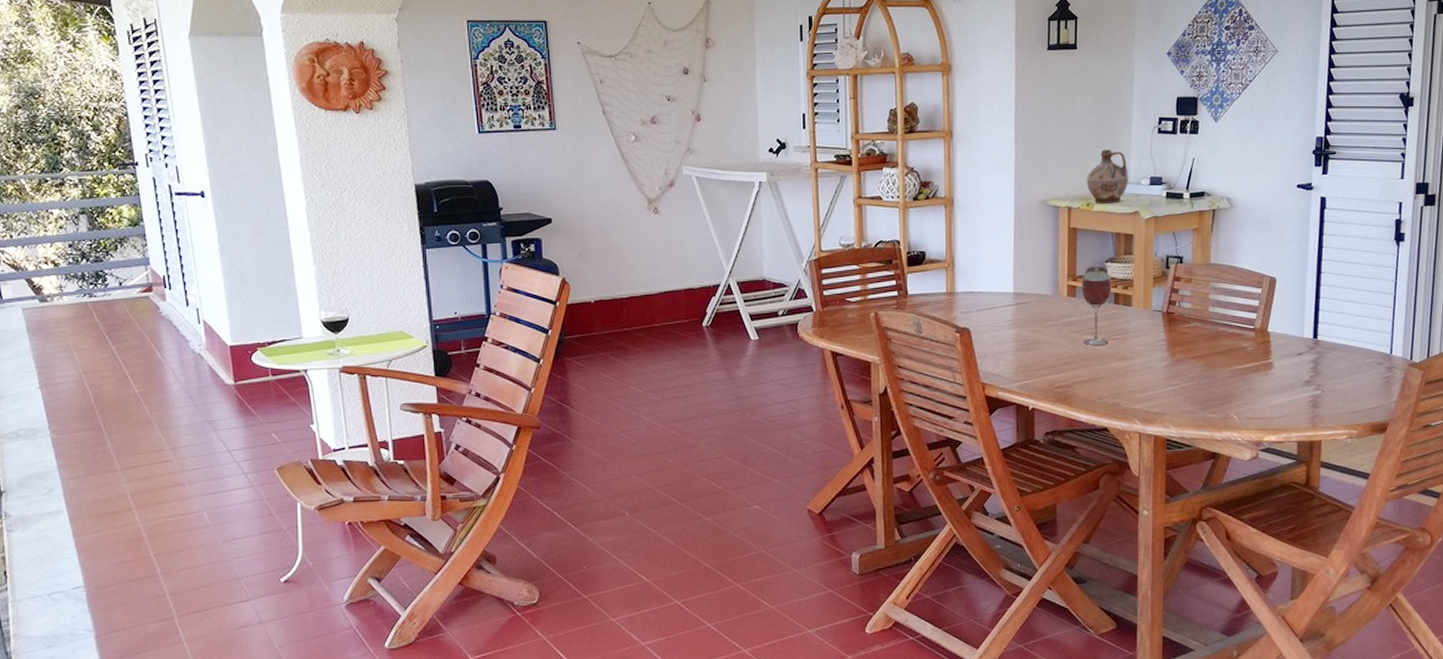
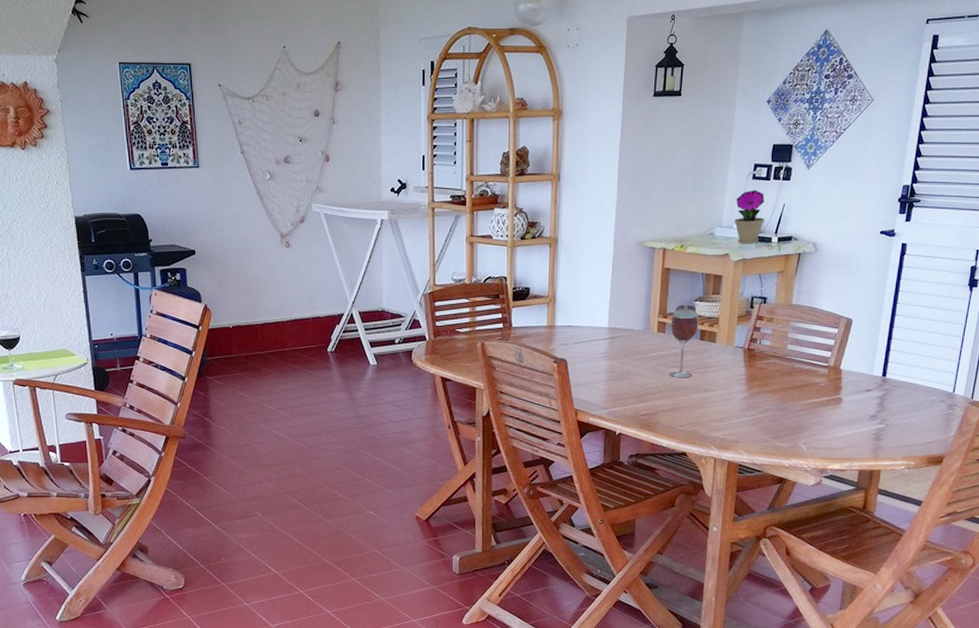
ceramic jug: present [1086,149,1129,204] -> none [681,194,722,246]
flower pot: none [1142,144,1175,201] -> present [734,190,765,244]

